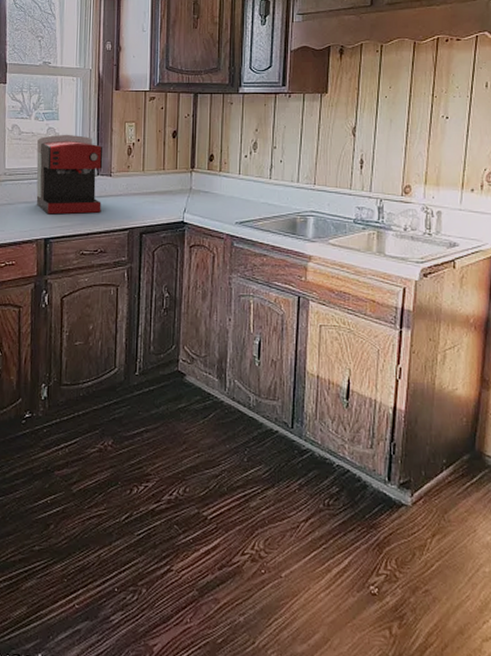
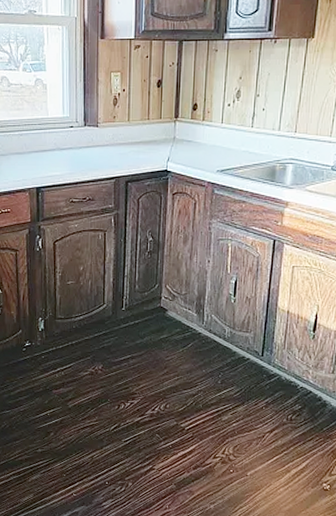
coffee maker: present [36,134,103,215] -> none [26,85,90,165]

